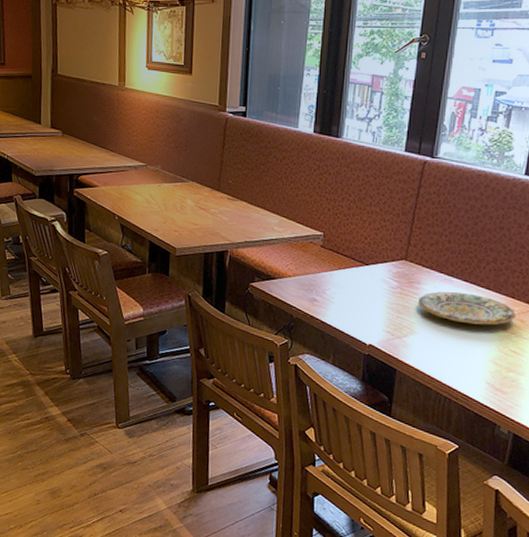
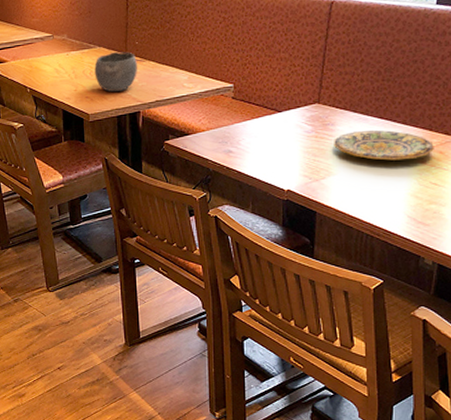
bowl: none [185,187,229,229] -> present [94,51,137,93]

